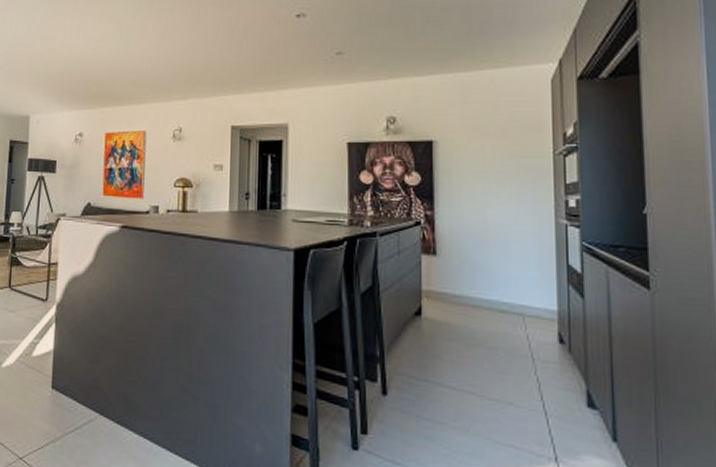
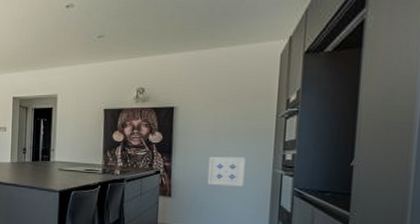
wall art: none [479,203,523,241] -> present [207,156,246,187]

